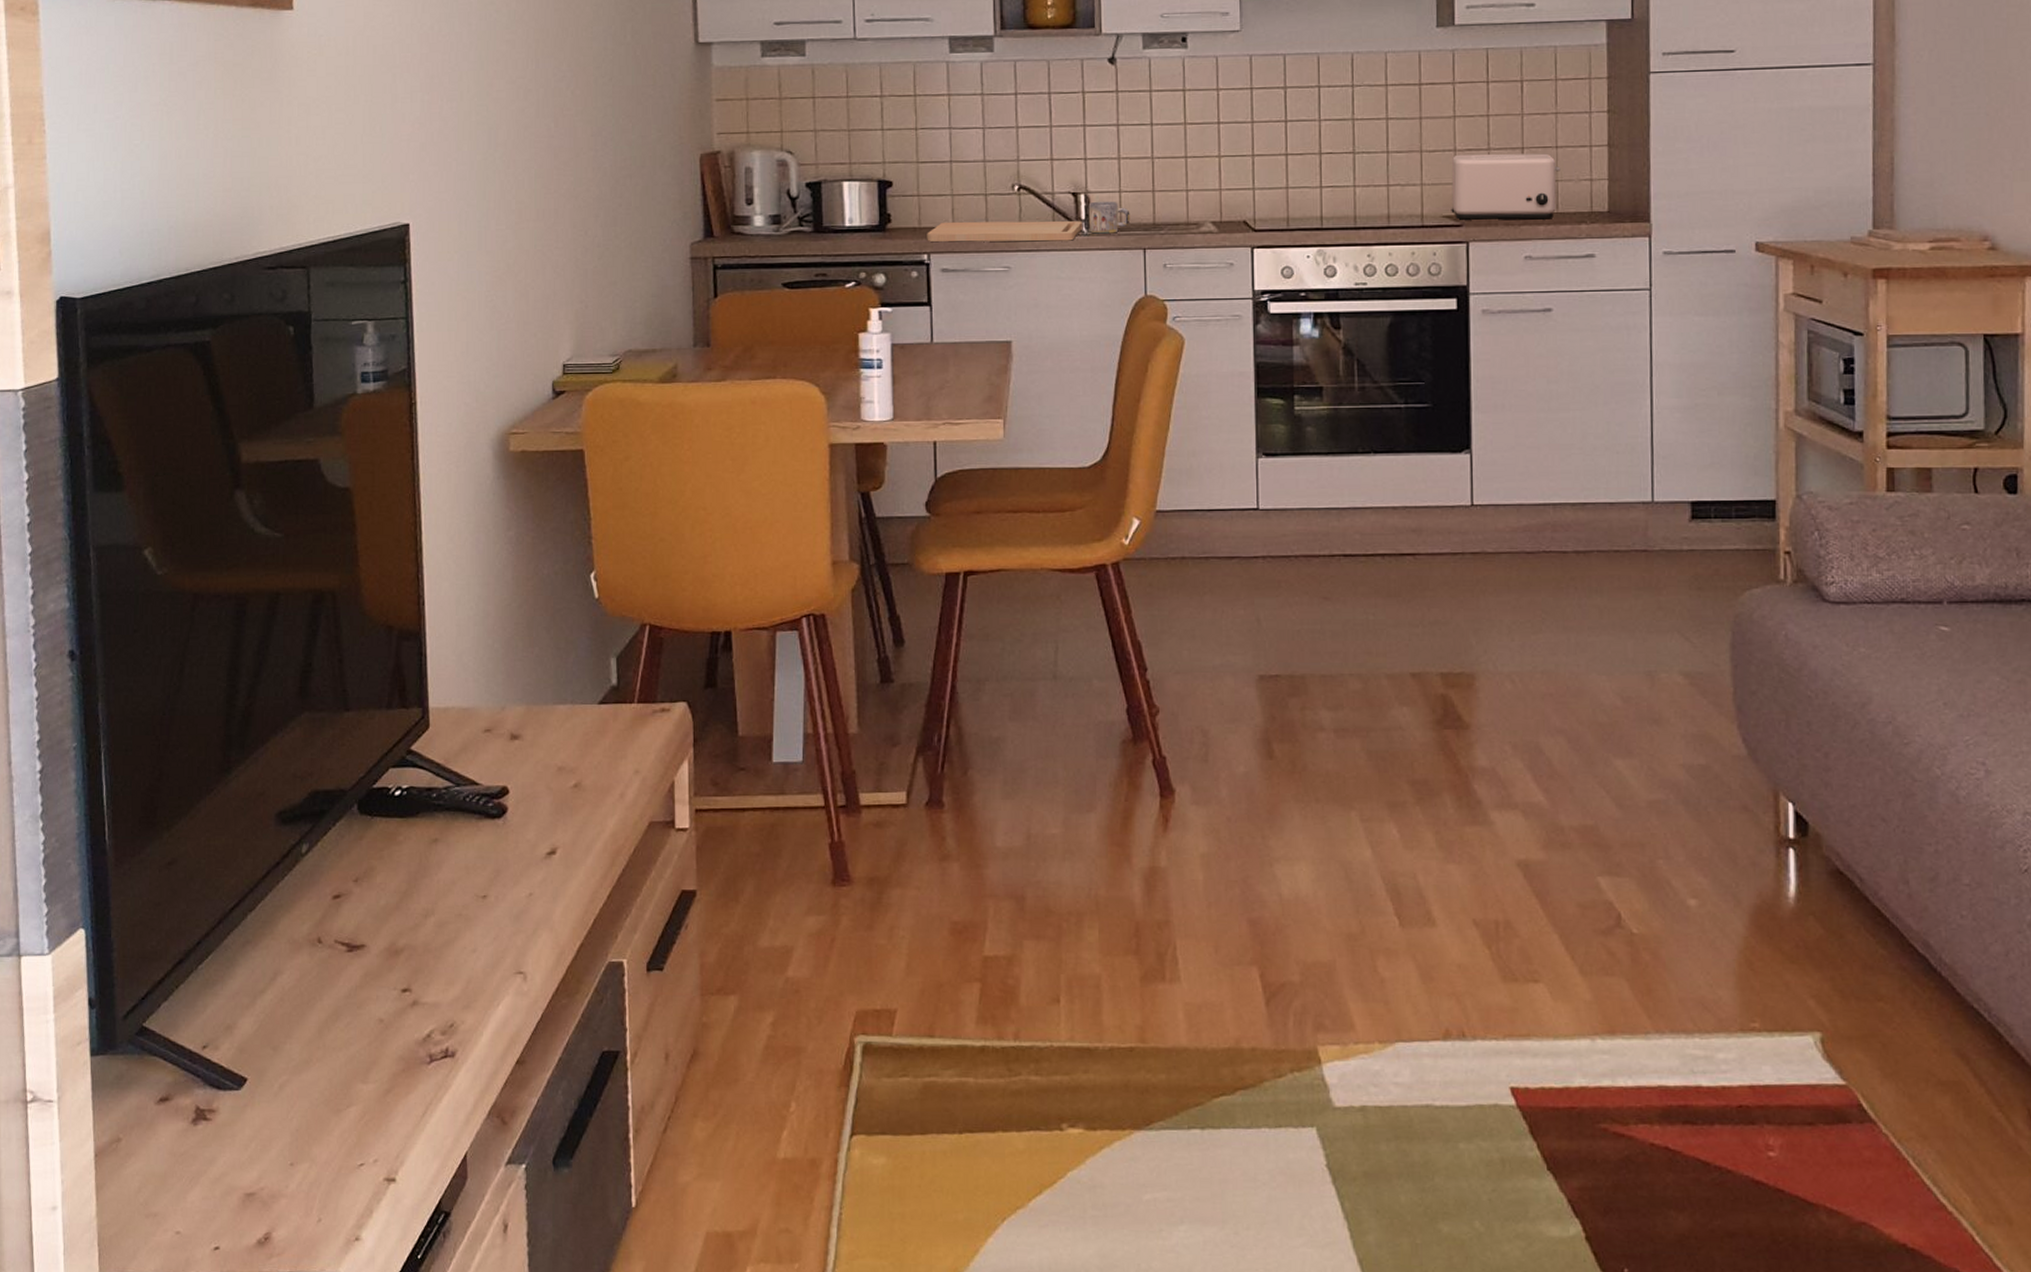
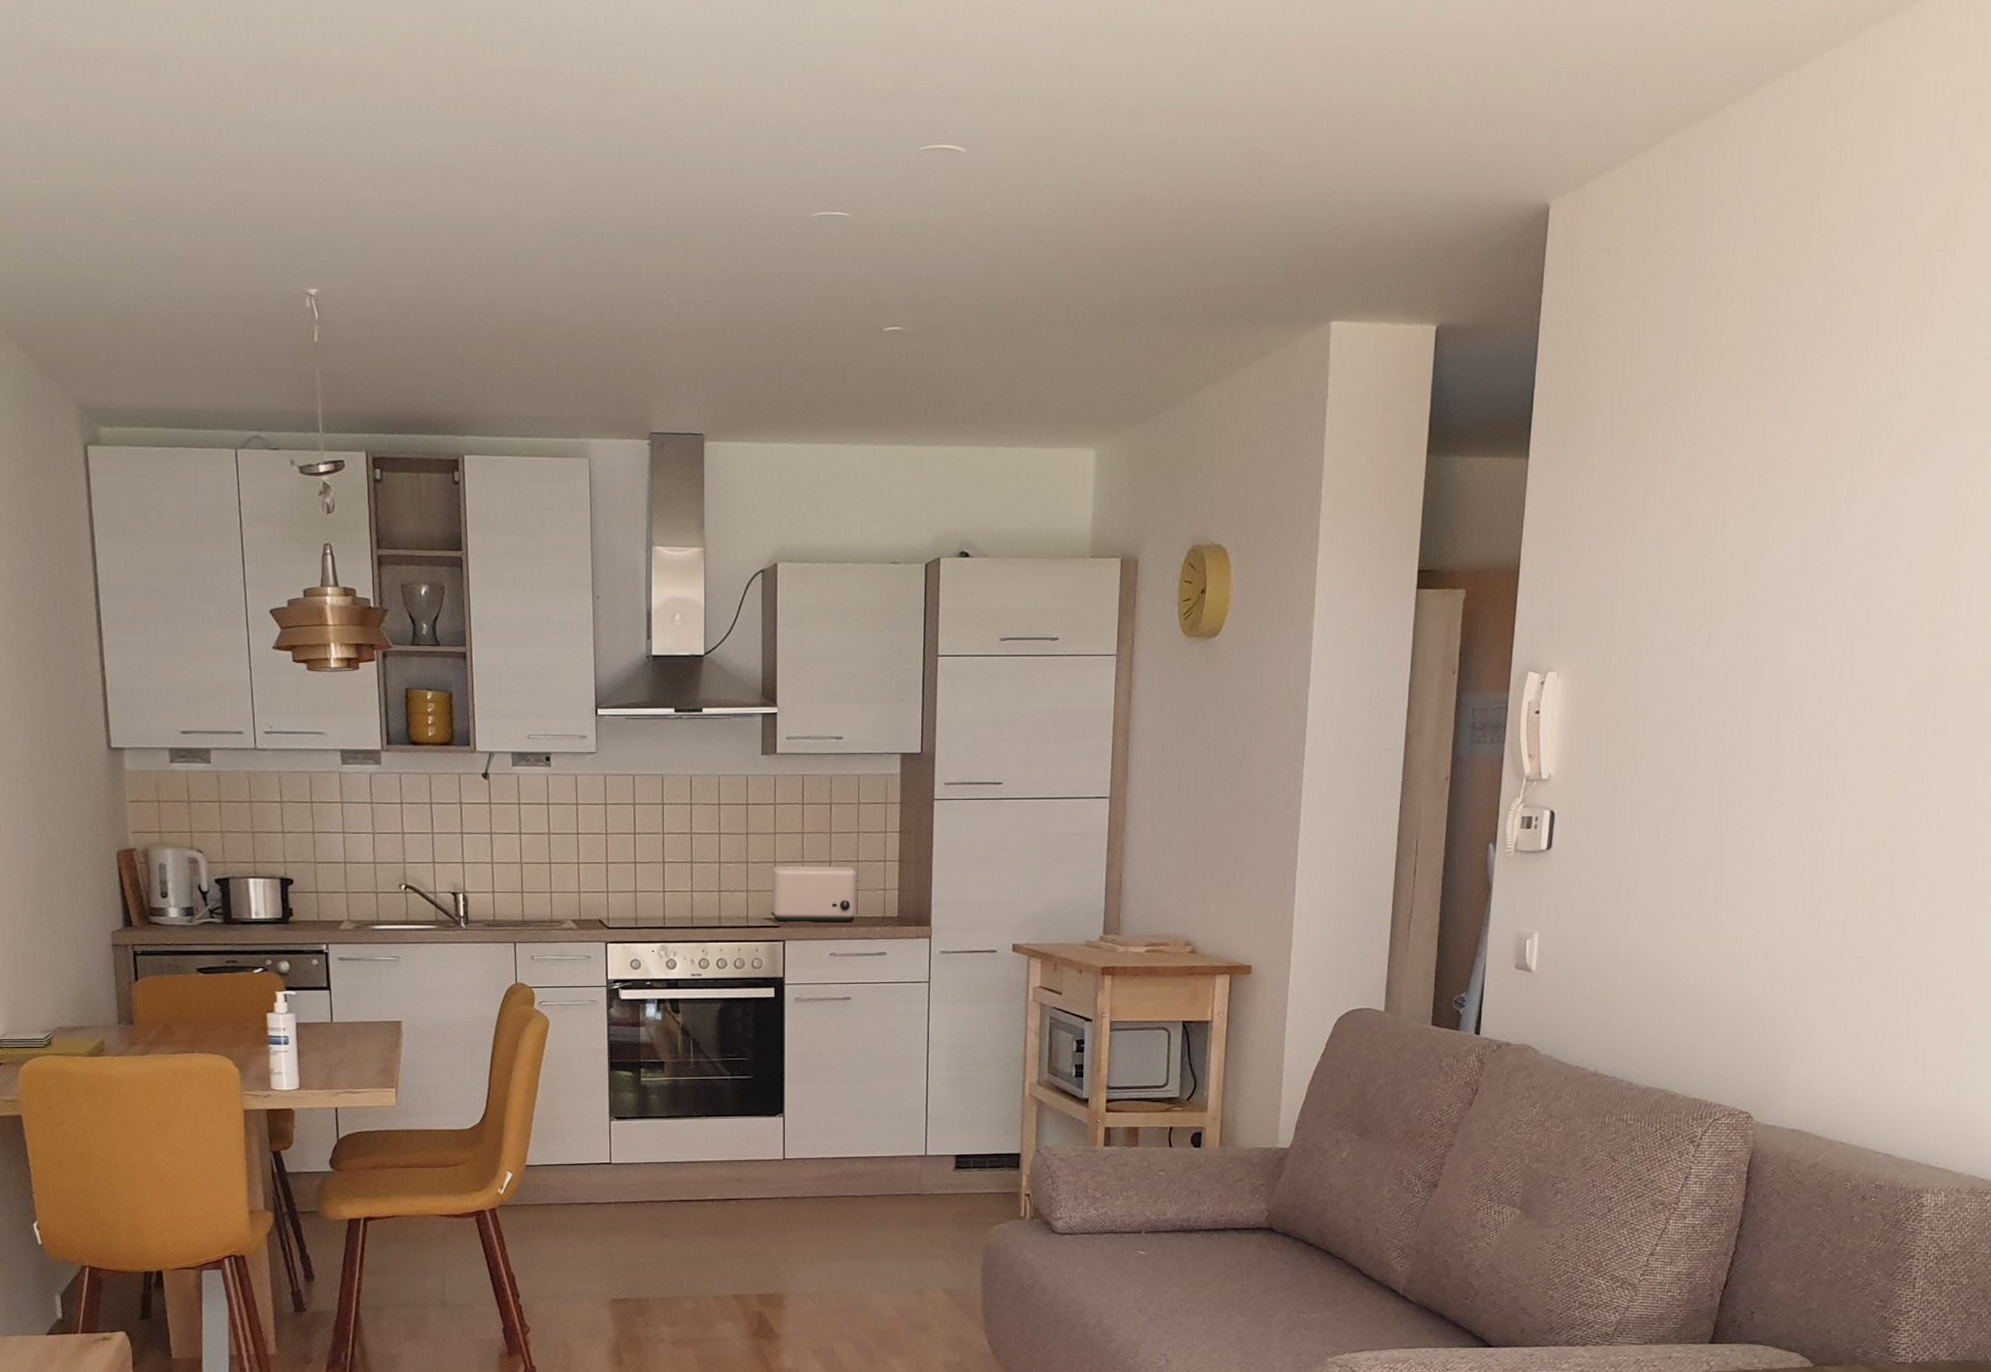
cutting board: present [927,220,1083,243] -> none [325,916,462,935]
mug: present [1088,201,1130,234] -> none [466,900,503,929]

